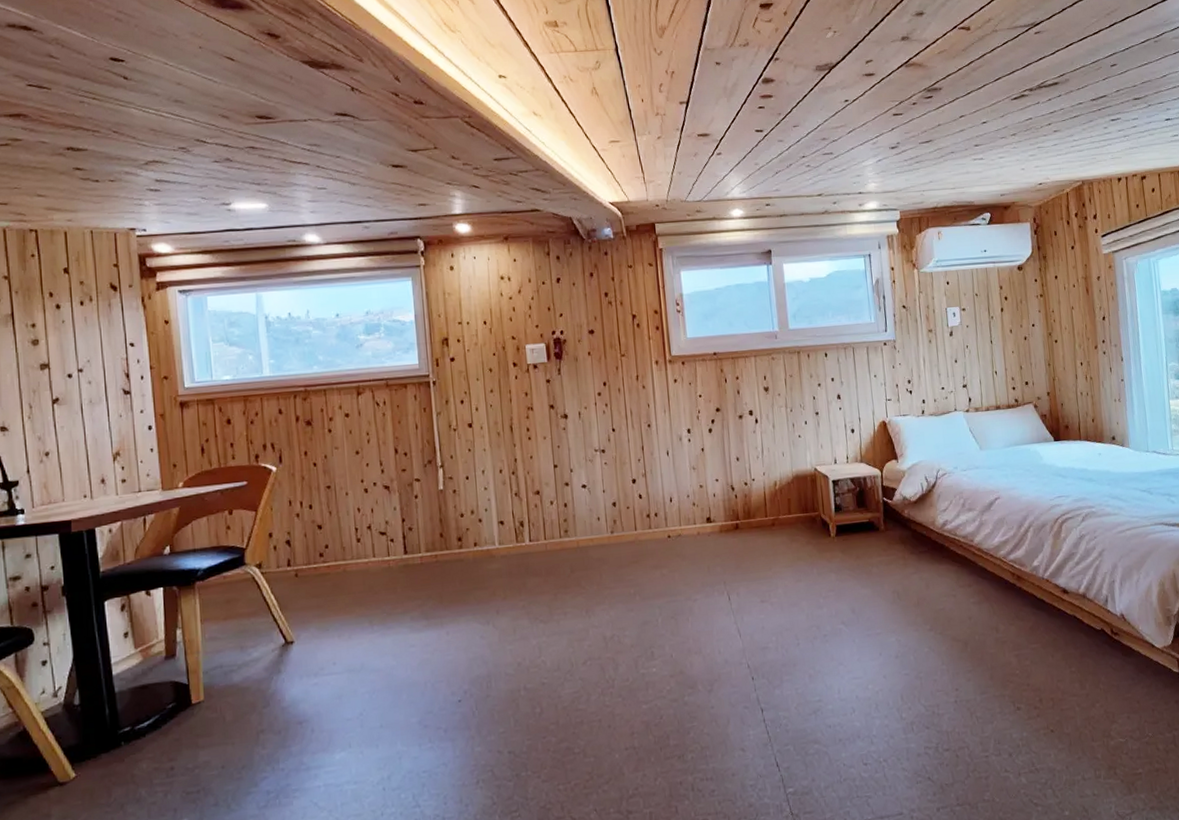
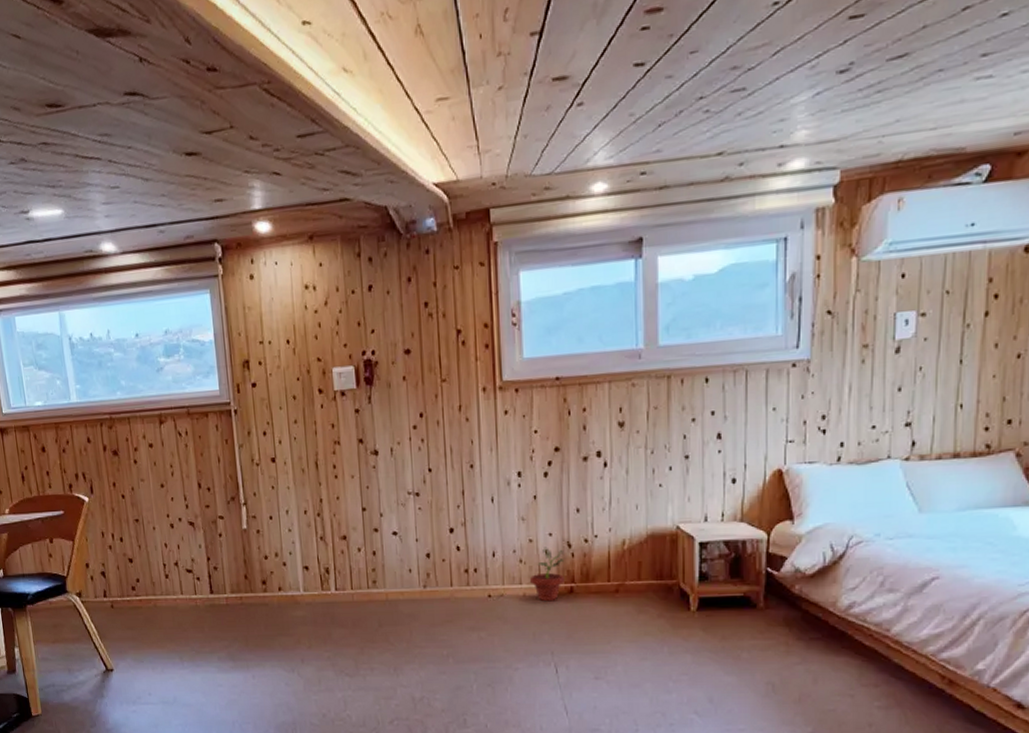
potted plant: none [703,491,731,538] -> present [530,547,565,602]

